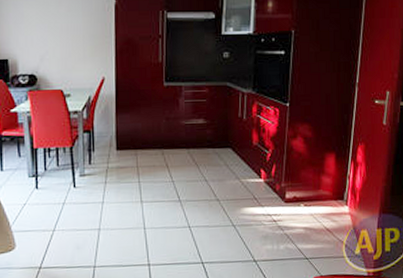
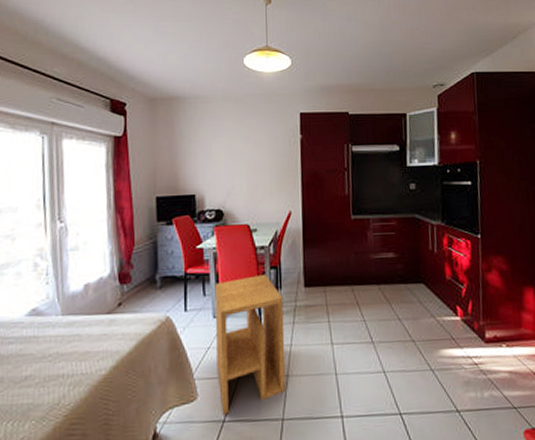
side table: none [29,138,98,262] -> present [215,275,286,415]

